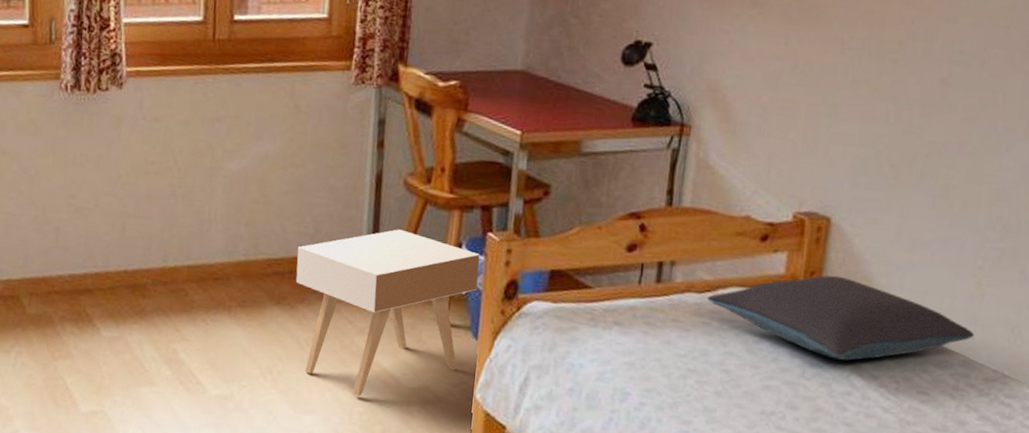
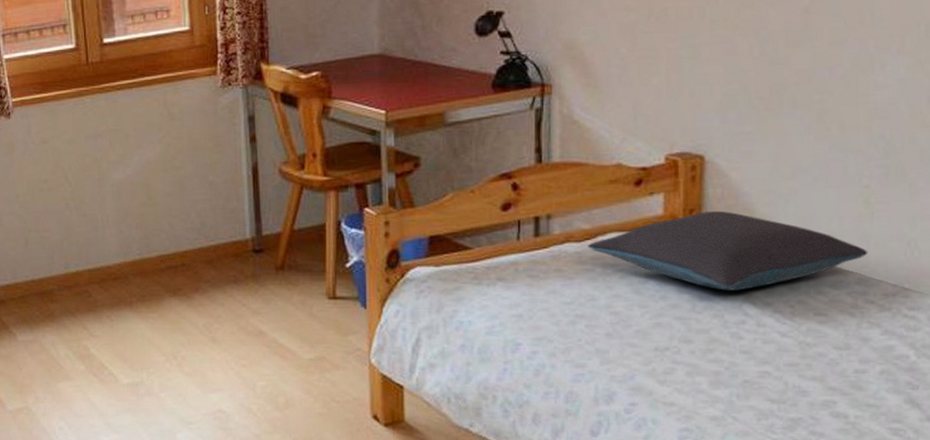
nightstand: present [296,229,480,396] -> none [187,215,360,371]

